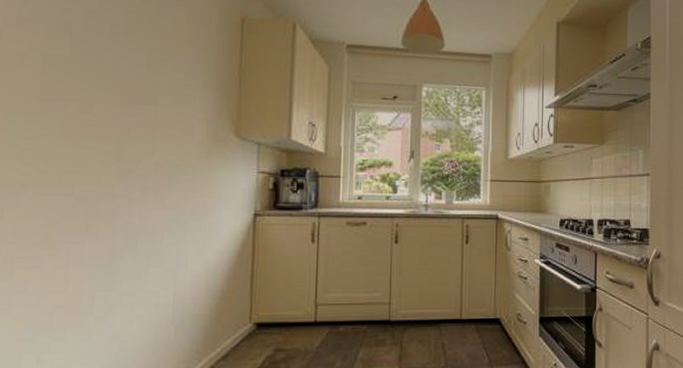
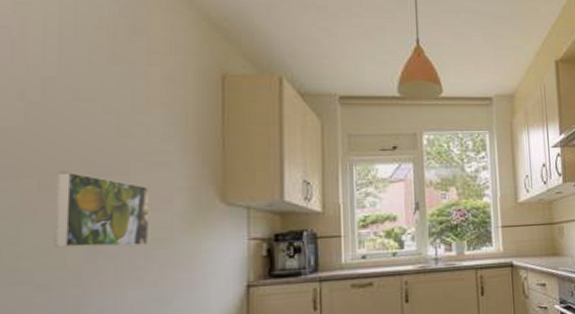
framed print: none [91,98,174,171] -> present [53,171,150,248]

